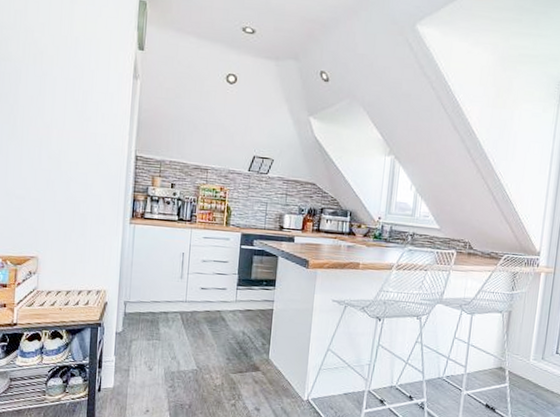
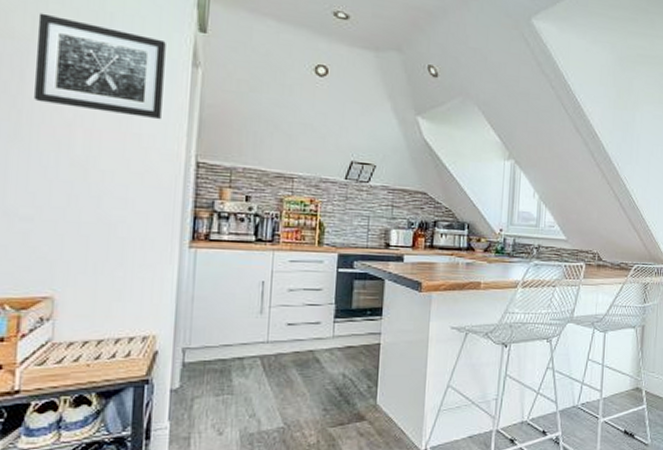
wall art: none [24,40,114,122] -> present [34,13,166,120]

